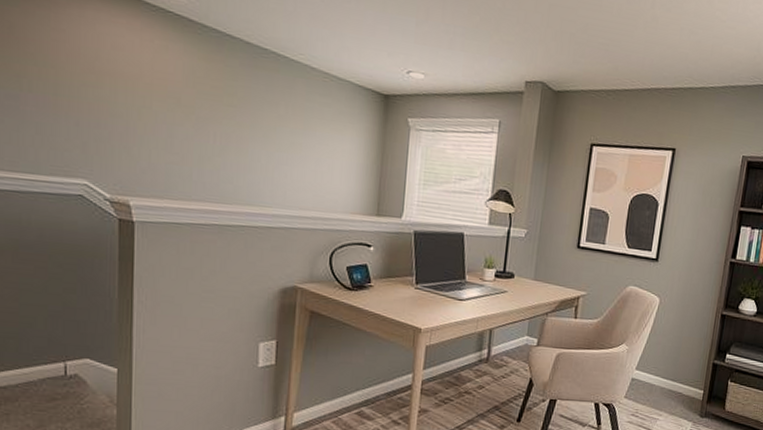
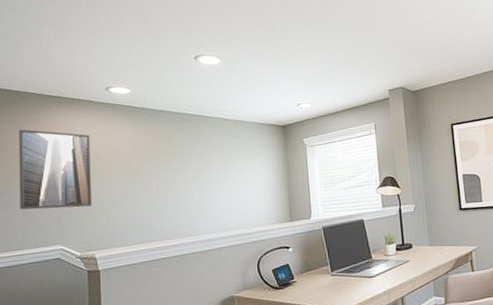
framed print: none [29,12,130,140] -> present [19,129,92,210]

